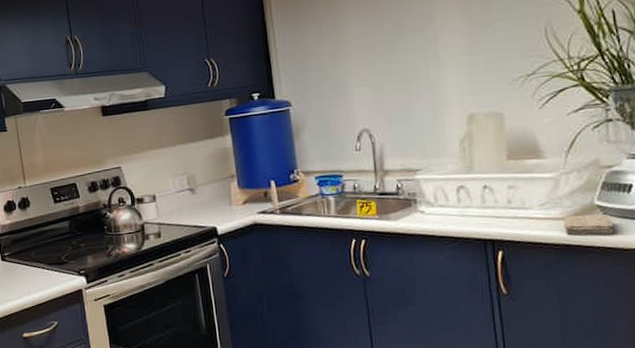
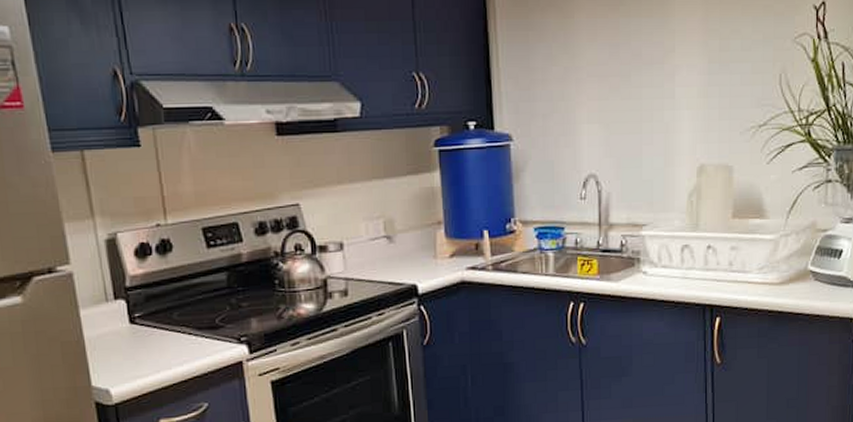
washcloth: present [563,214,614,235] -> none [779,280,822,302]

